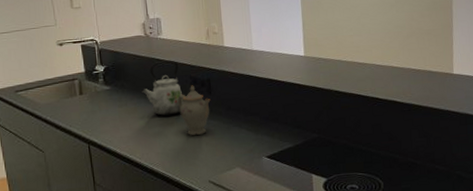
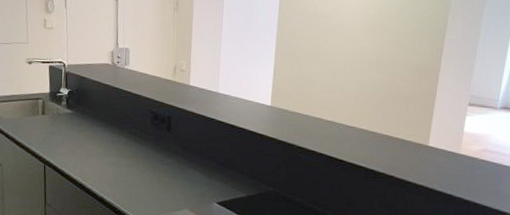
kettle: present [142,60,184,116] -> none [102,91,142,148]
teapot: present [178,85,211,135] -> none [136,120,169,171]

